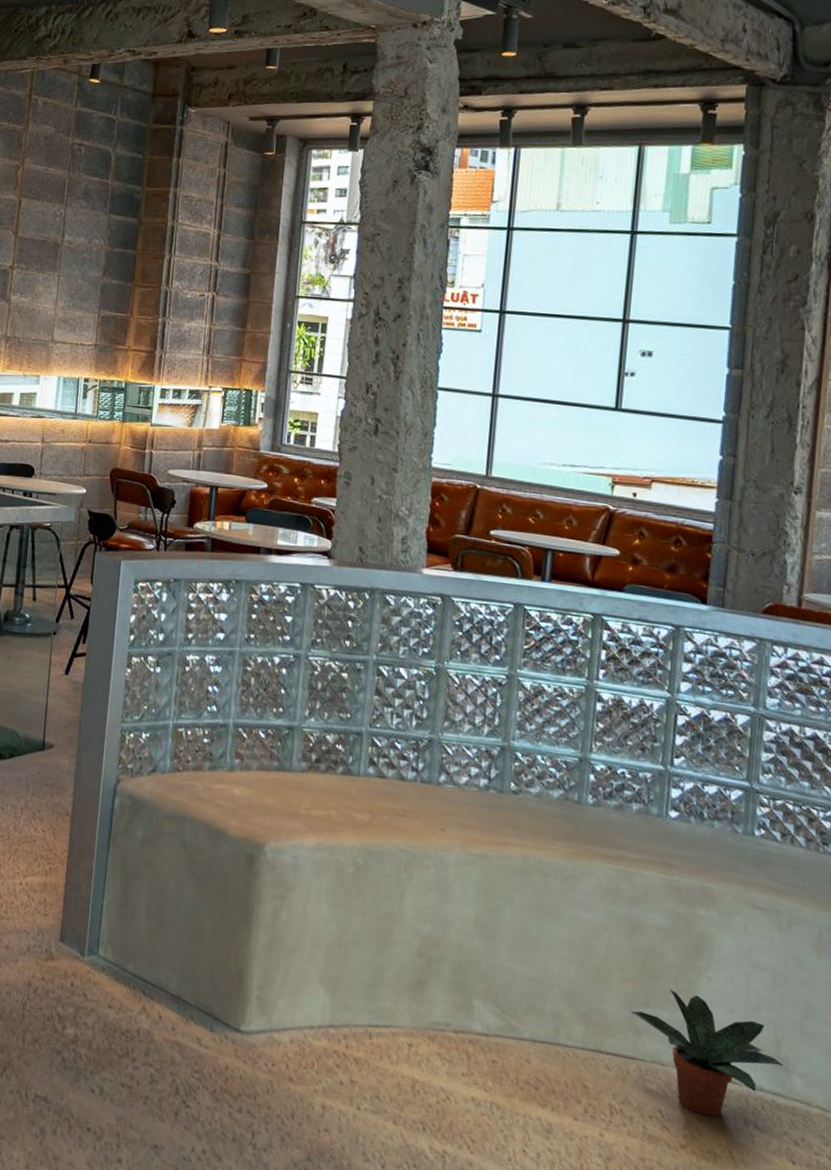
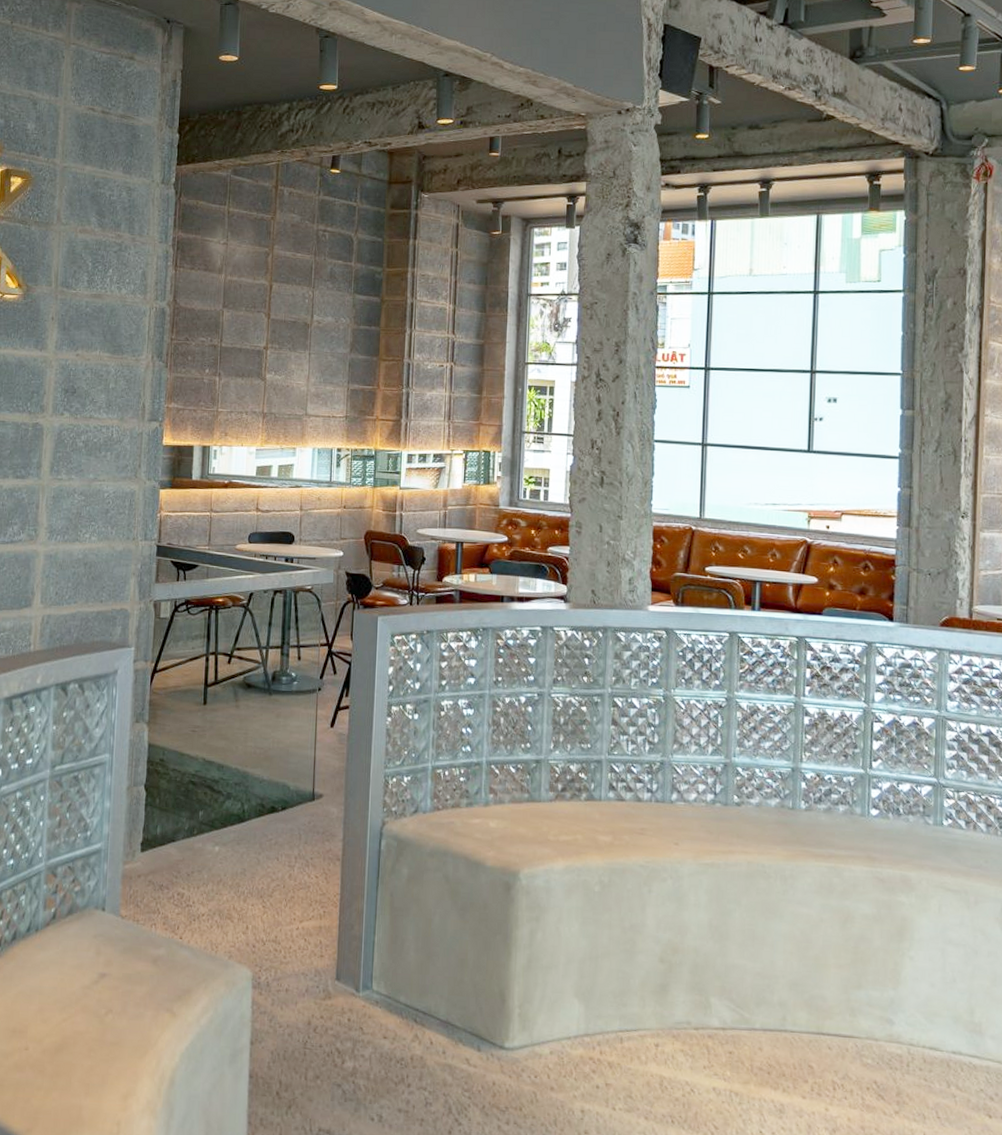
potted plant: present [630,989,783,1118] -> none [846,971,977,1083]

